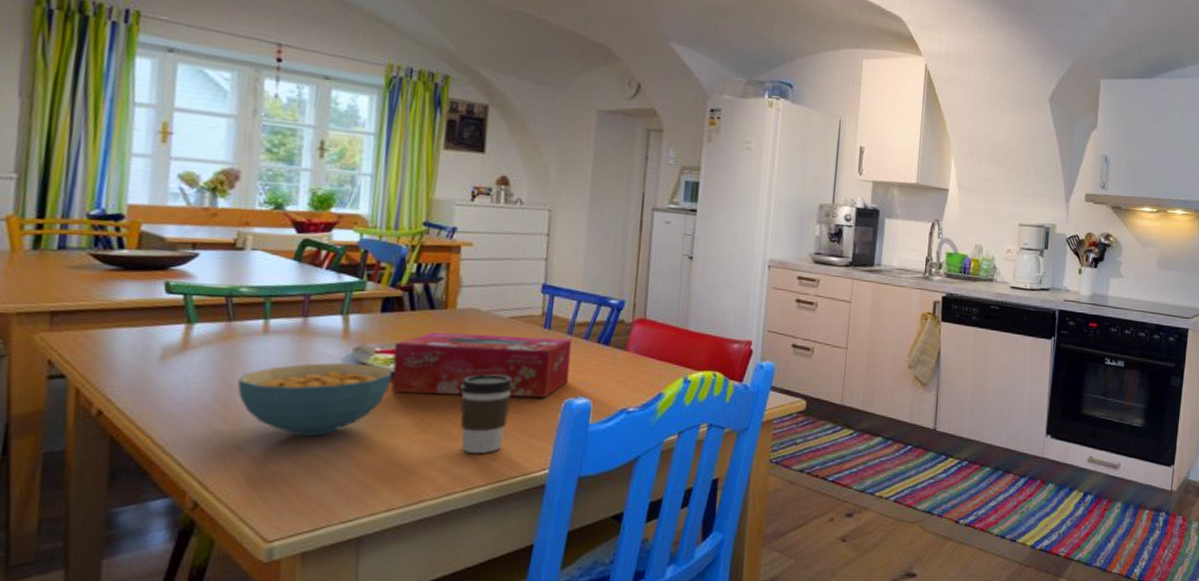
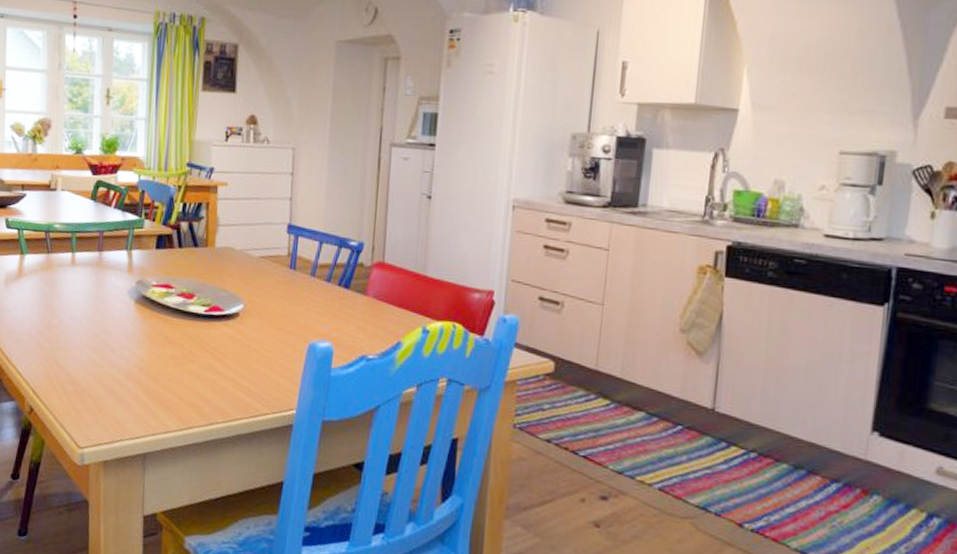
cereal bowl: present [237,362,393,437] -> none [56,293,166,359]
tissue box: present [391,332,572,397] -> none [165,268,315,338]
coffee cup: present [460,374,513,454] -> none [219,311,264,388]

